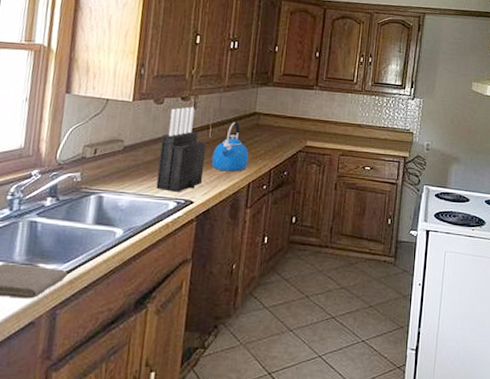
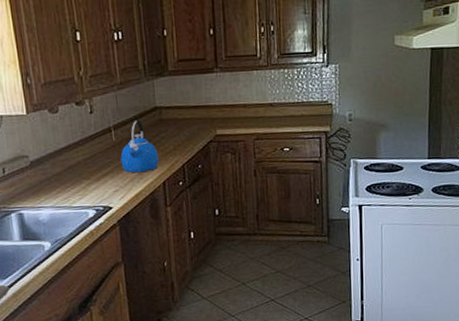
knife block: present [156,107,206,192] -> none [65,111,116,200]

